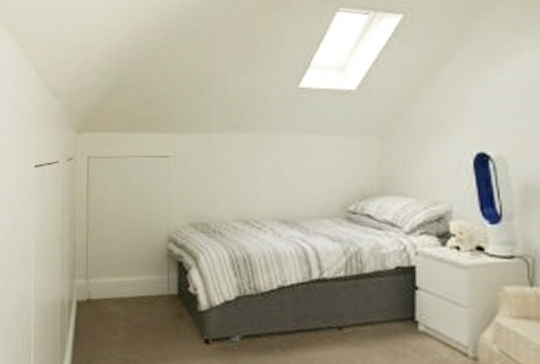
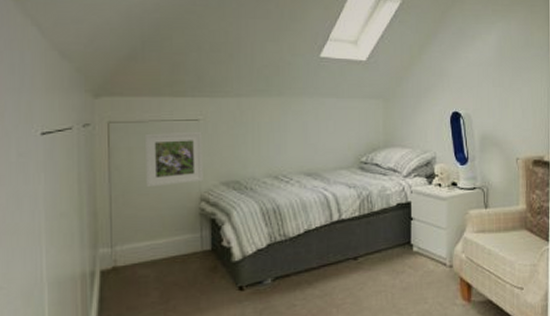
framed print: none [118,168,172,223] -> present [144,131,203,188]

